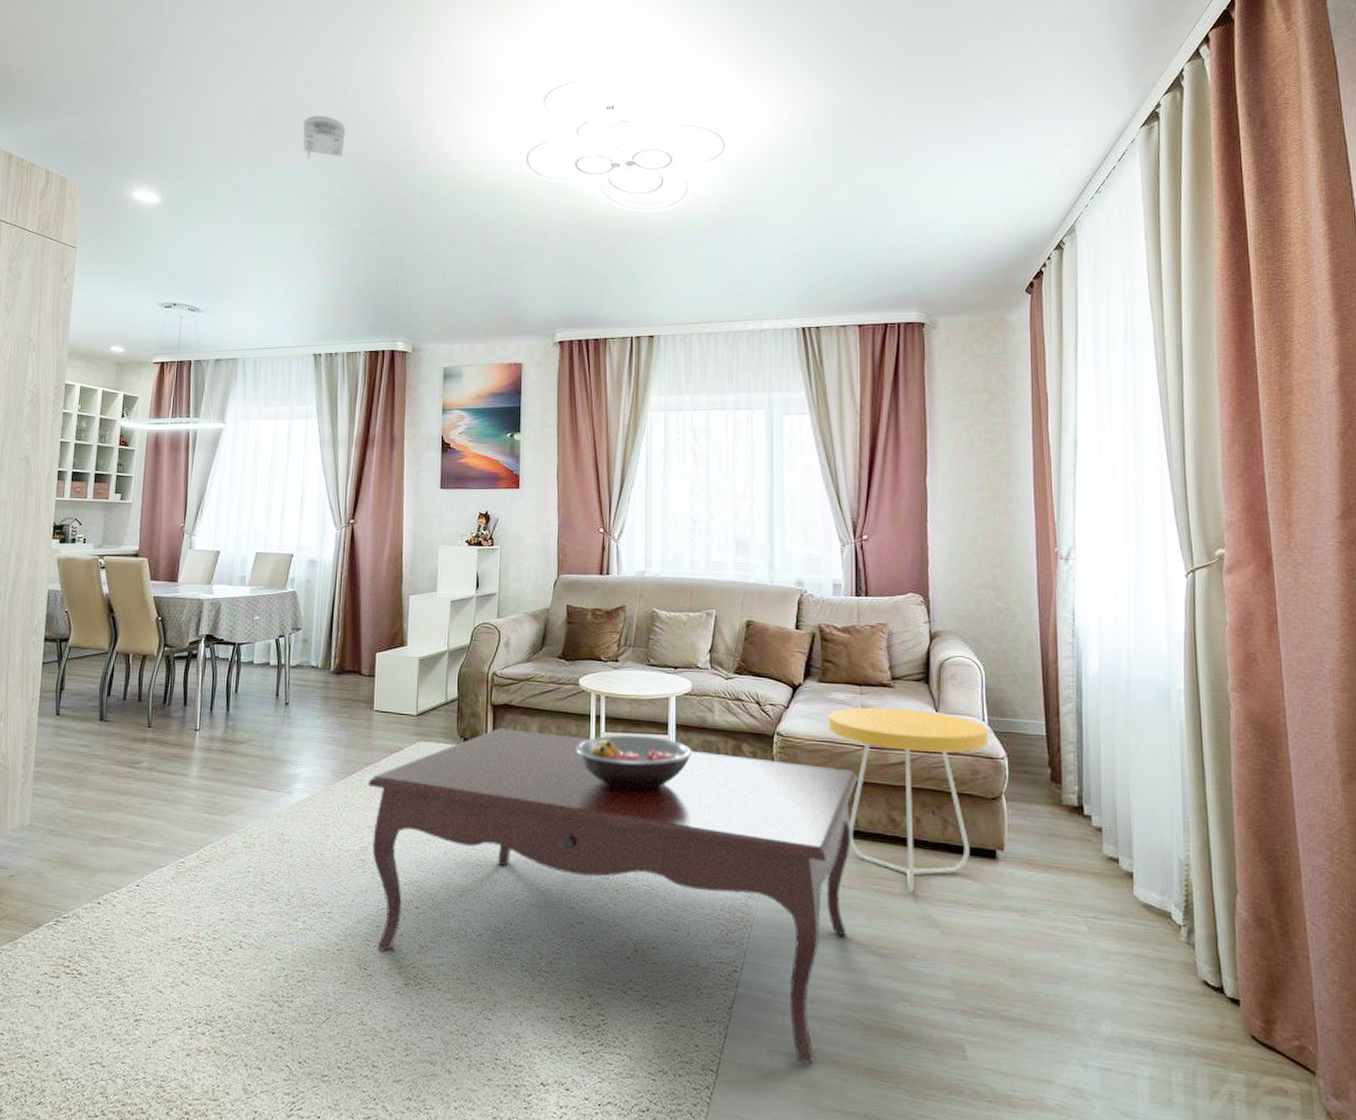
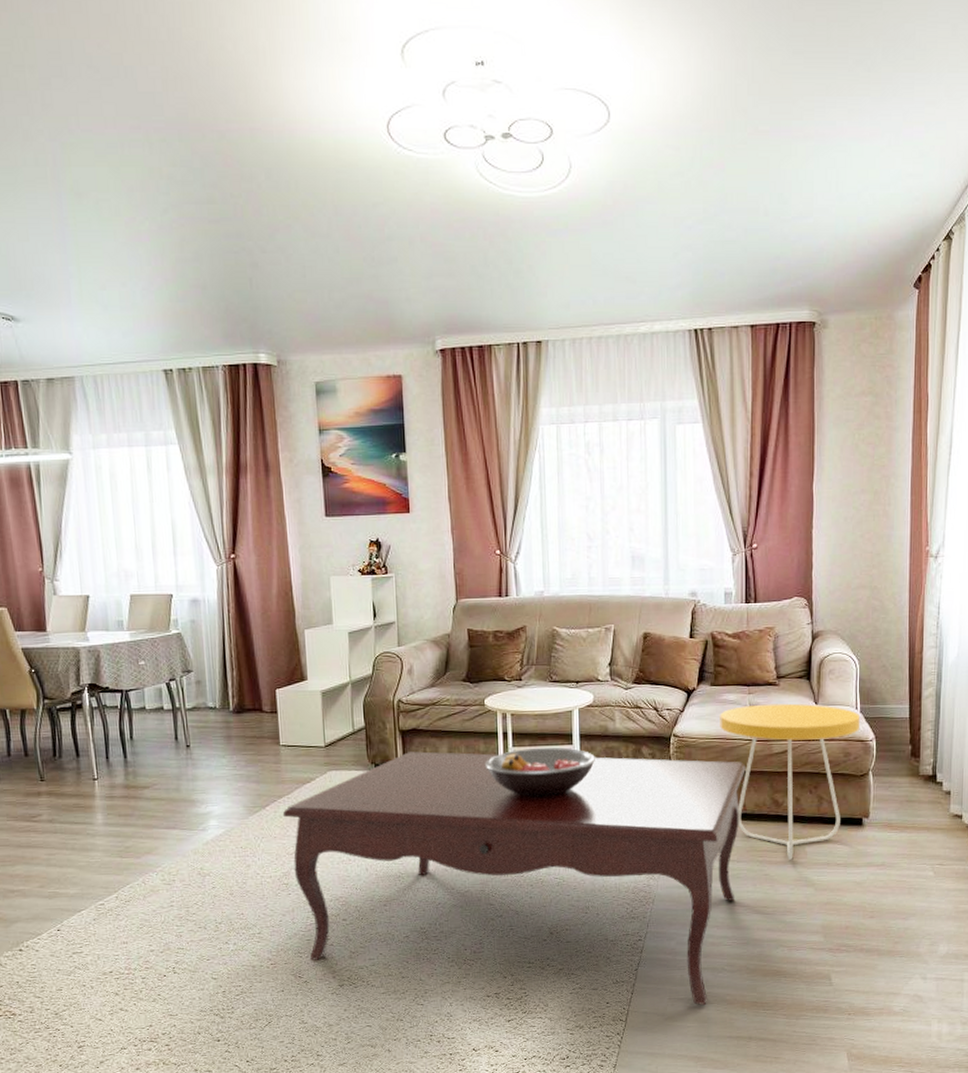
smoke detector: present [303,116,345,159] -> none [109,66,165,125]

